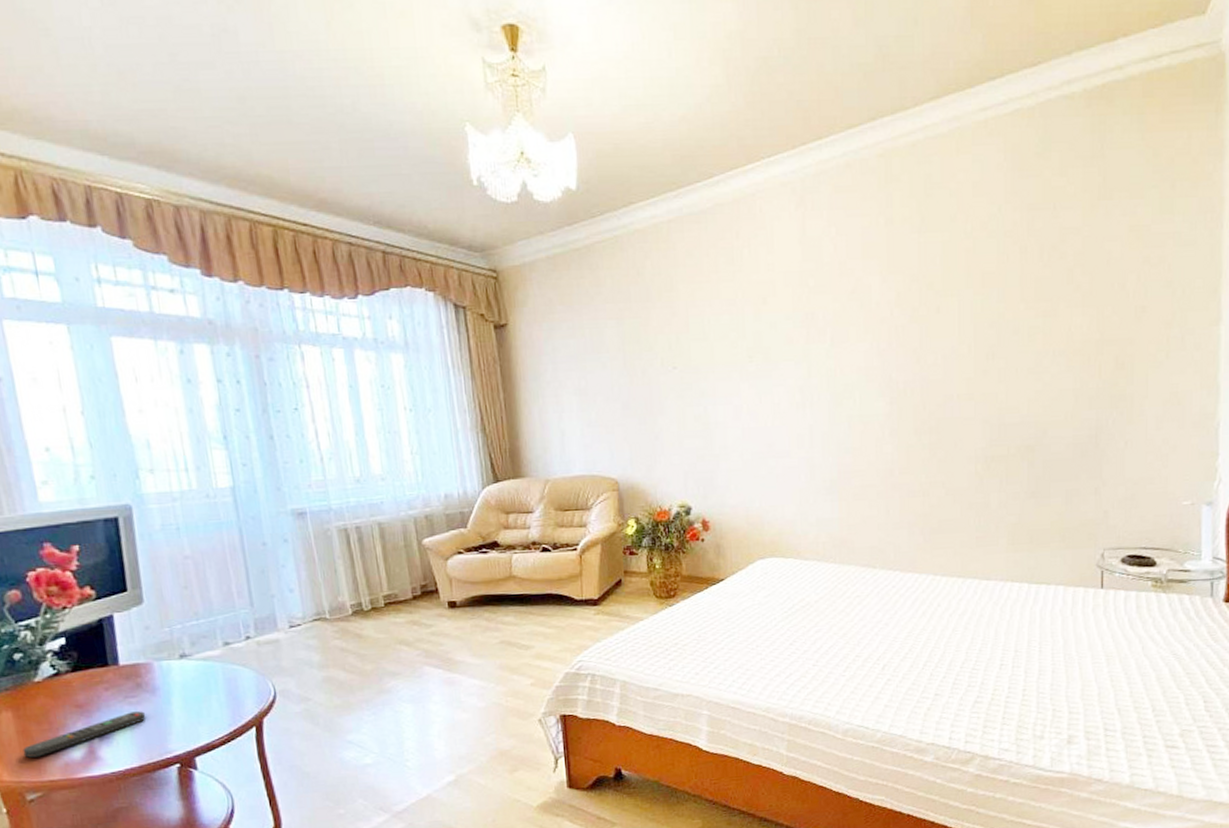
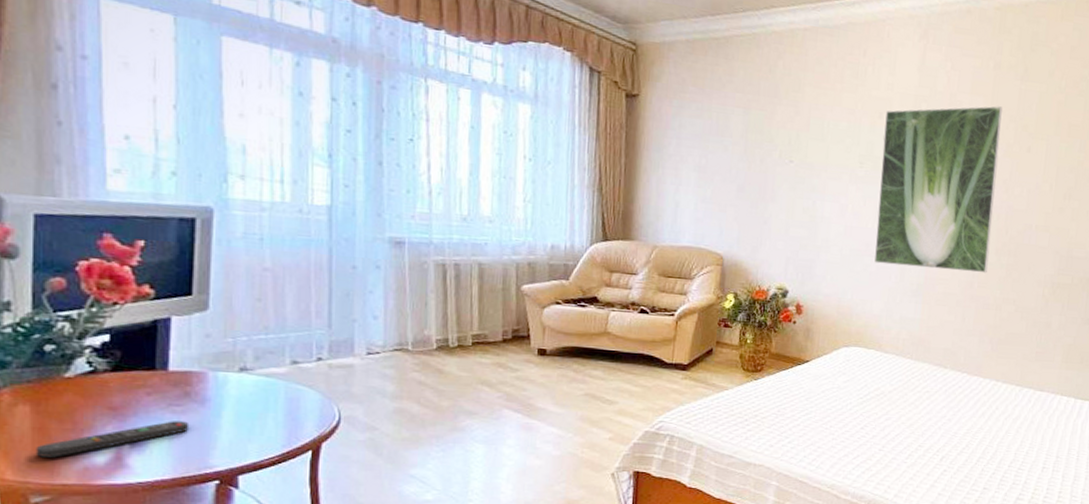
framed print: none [770,267,908,464] -> present [874,106,1003,273]

